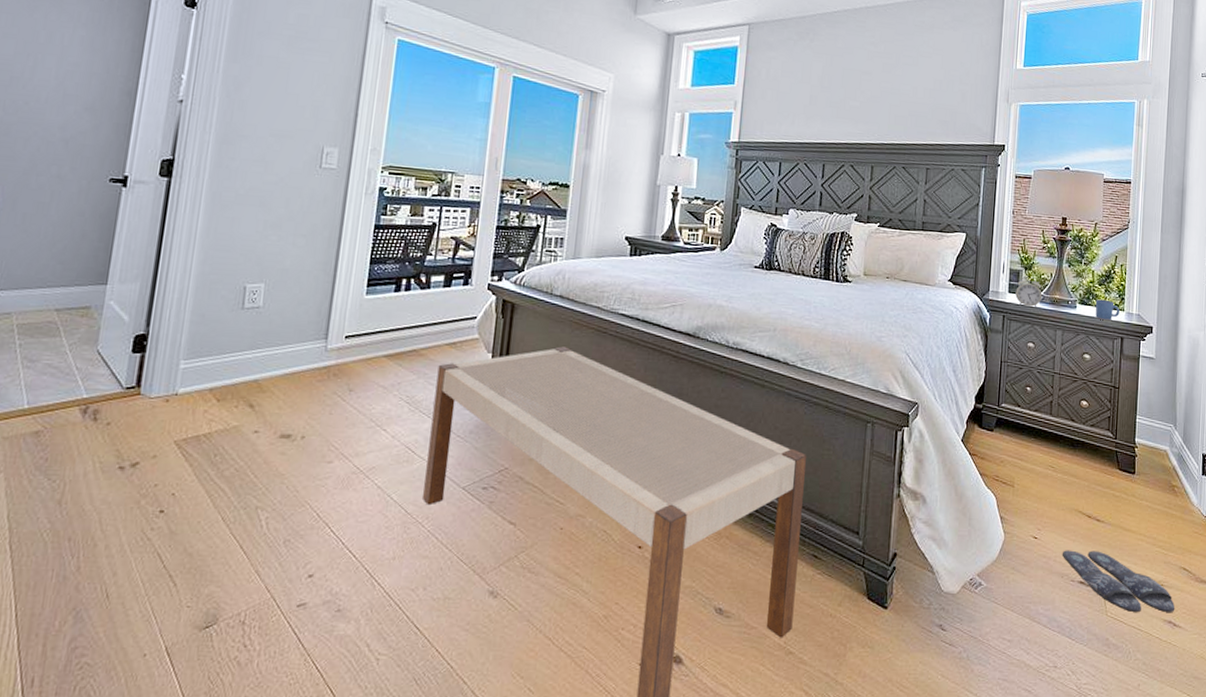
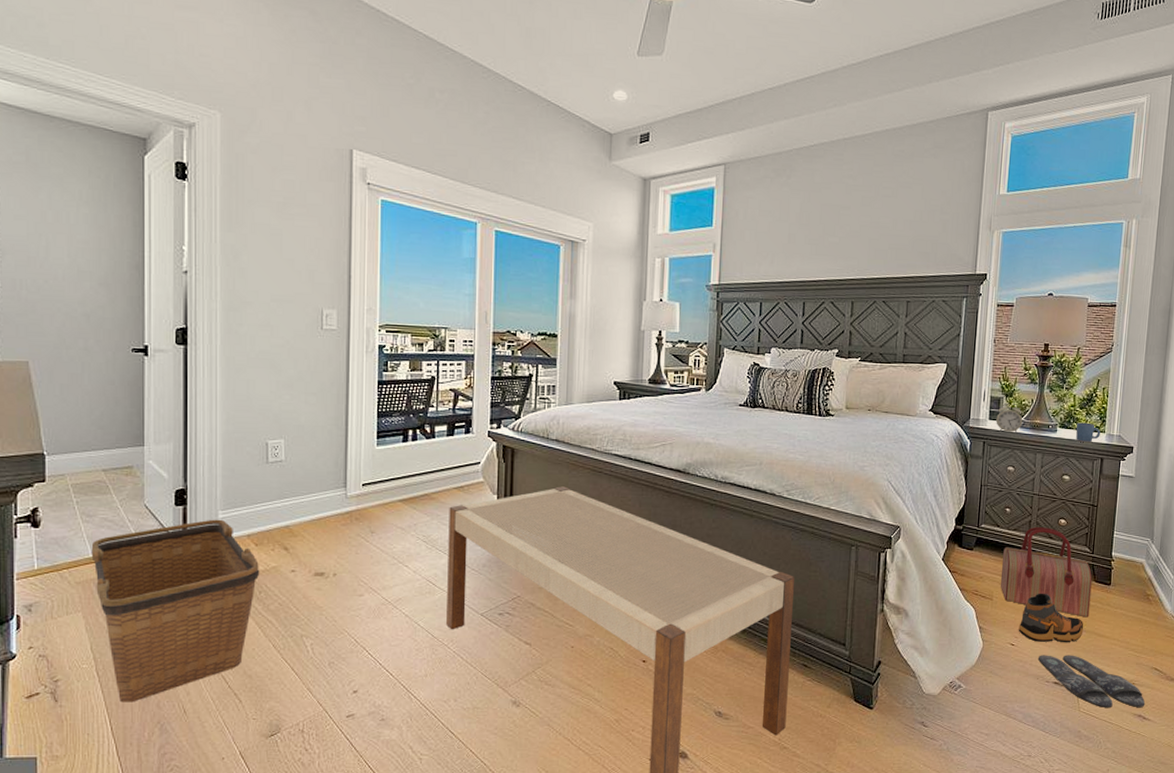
bicycle basket: none [25,369,219,584] -> present [91,519,260,703]
handbag: none [1021,408,1116,509] -> present [1000,527,1093,618]
athletic shoe: none [1041,480,1109,536] -> present [1018,593,1084,642]

